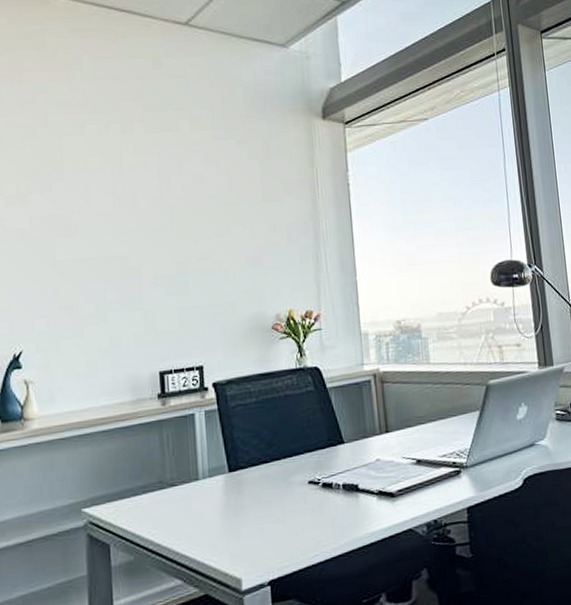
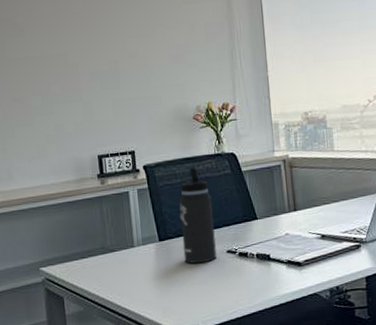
thermos bottle: none [253,383,297,498] -> present [179,167,217,264]

